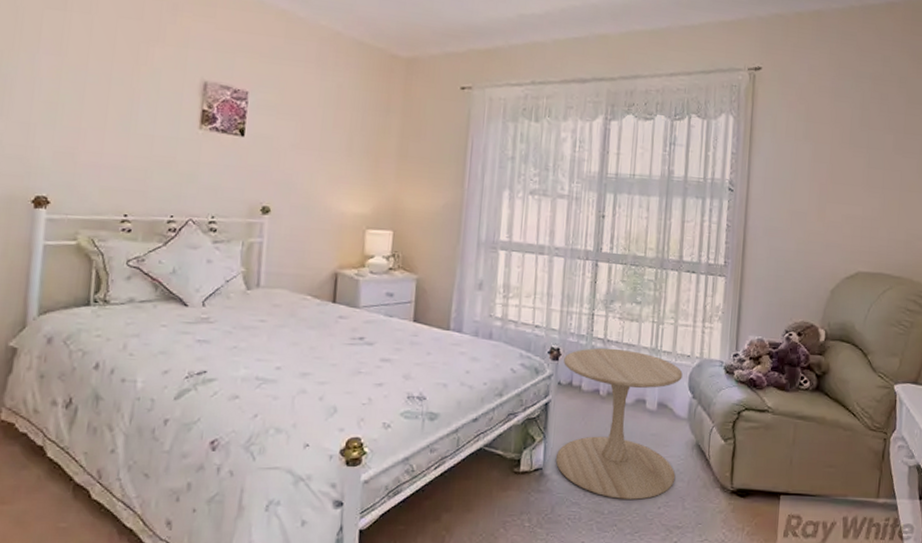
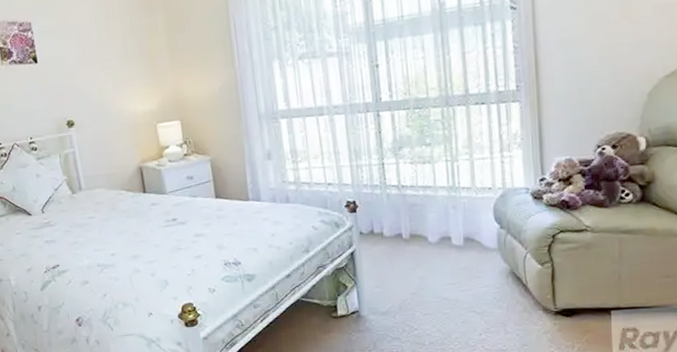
side table: present [556,348,683,500] -> none [361,192,493,331]

